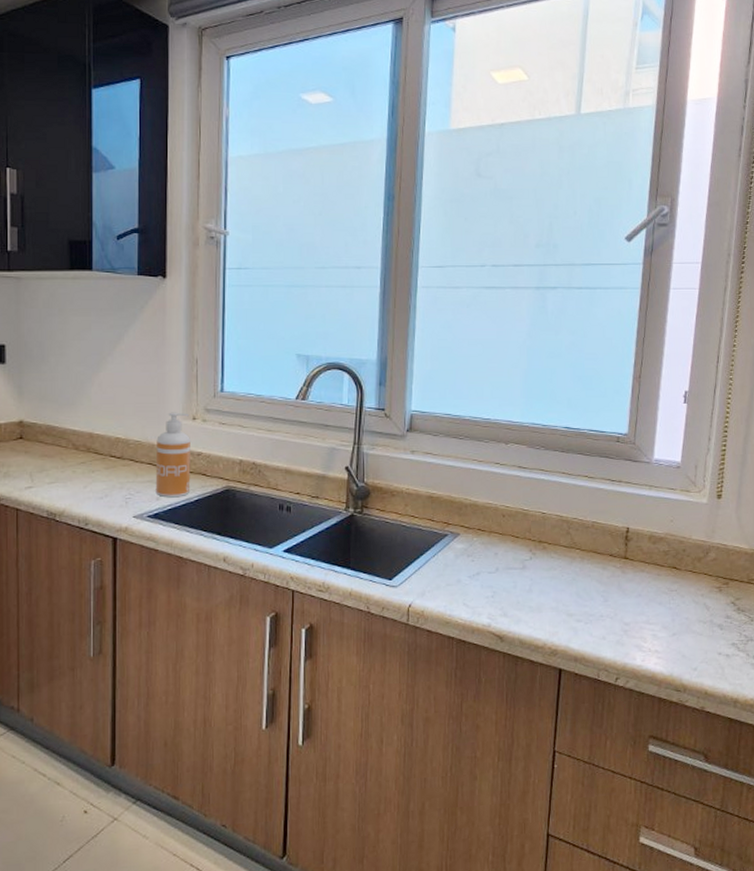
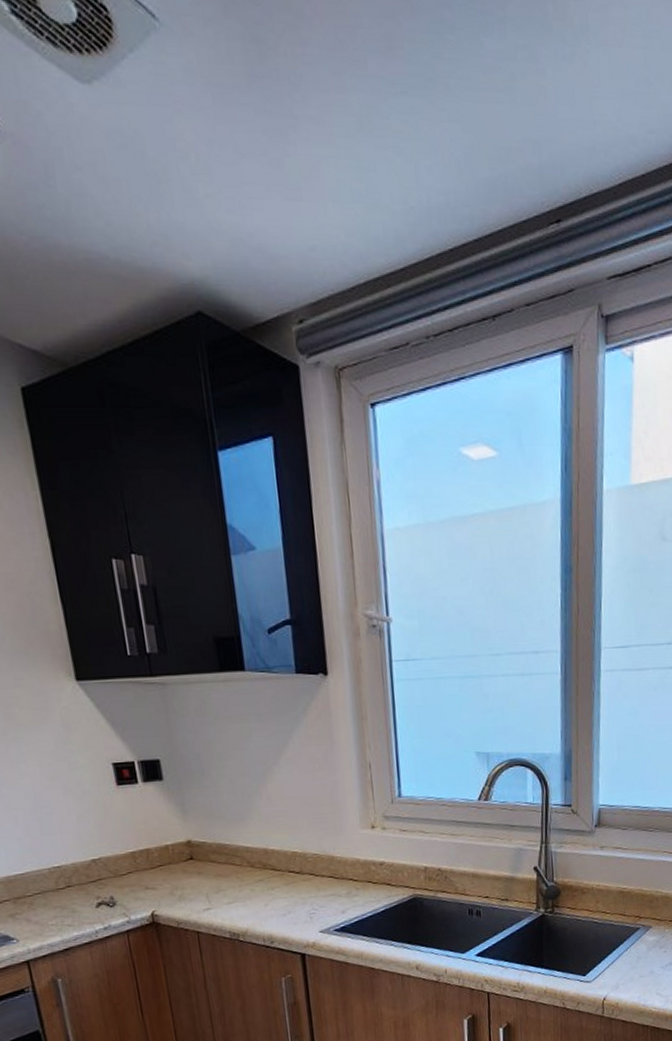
soap dispenser: present [155,412,191,498] -> none [335,821,376,910]

